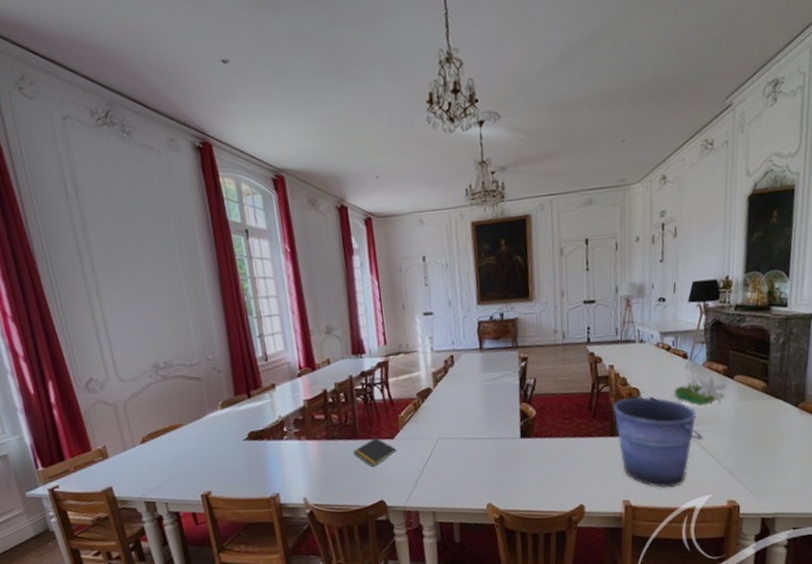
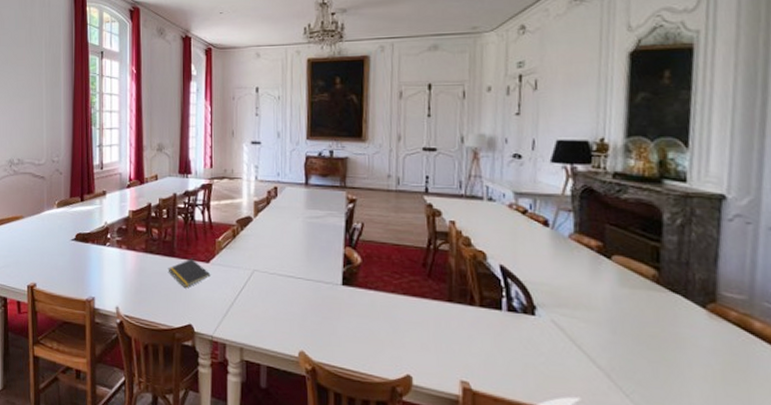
bucket: present [614,396,703,488] -> none [453,261,569,378]
flower arrangement: present [670,361,728,407] -> none [525,229,604,287]

